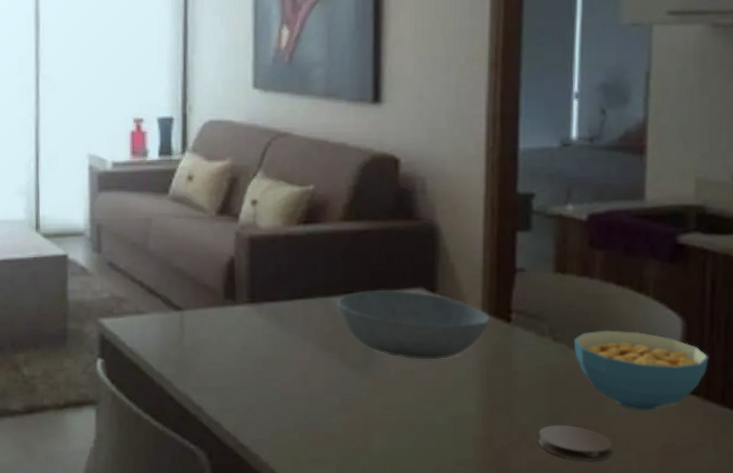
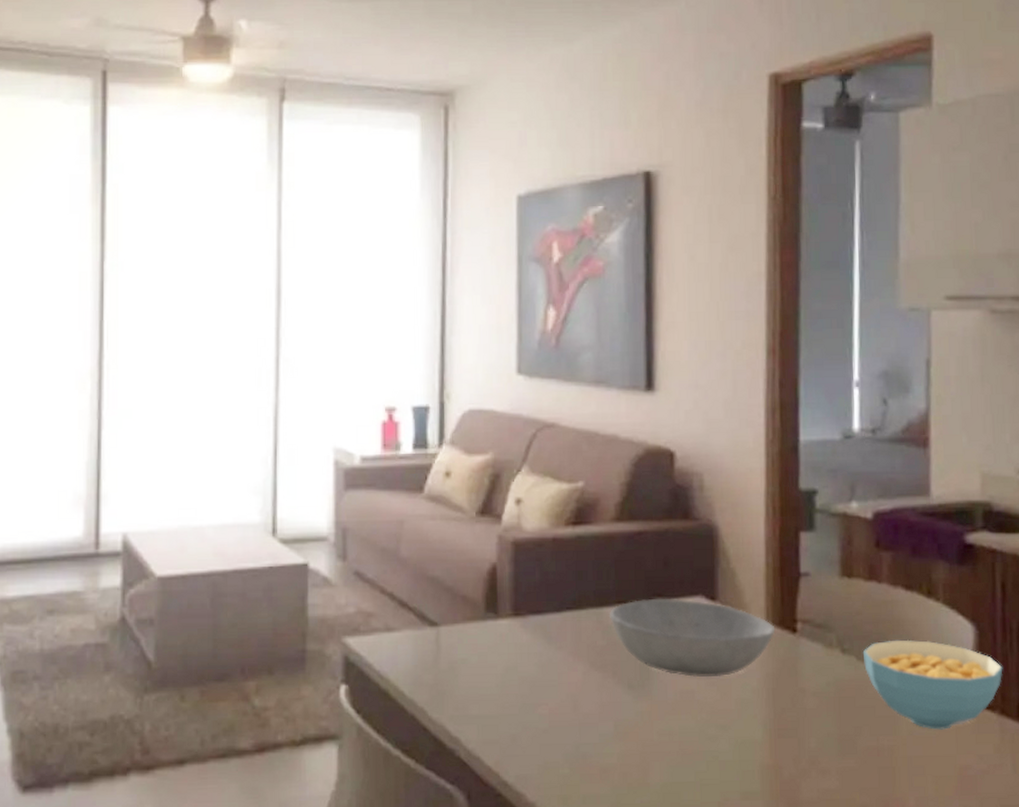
coaster: present [538,424,613,461] -> none [829,747,908,789]

